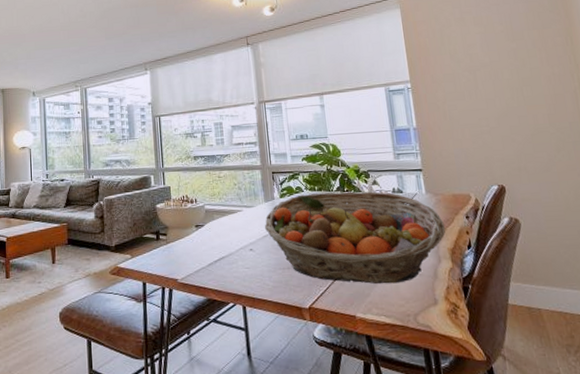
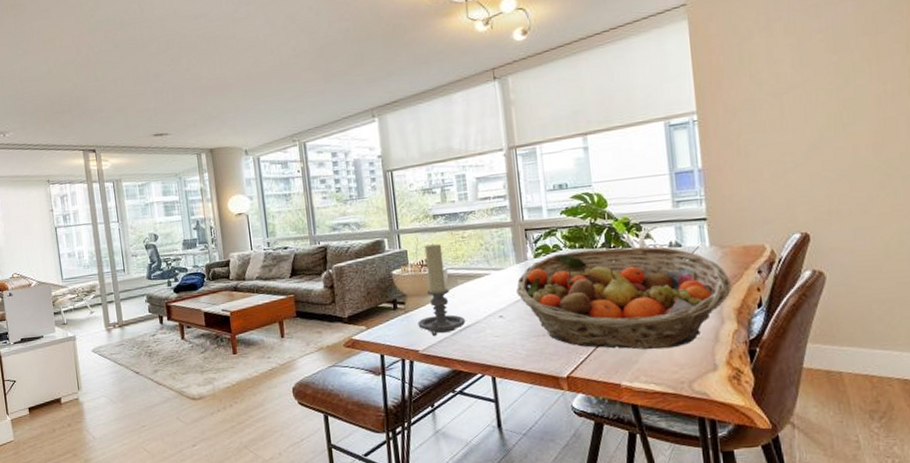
candle holder: none [177,181,221,267] -> present [418,243,466,337]

